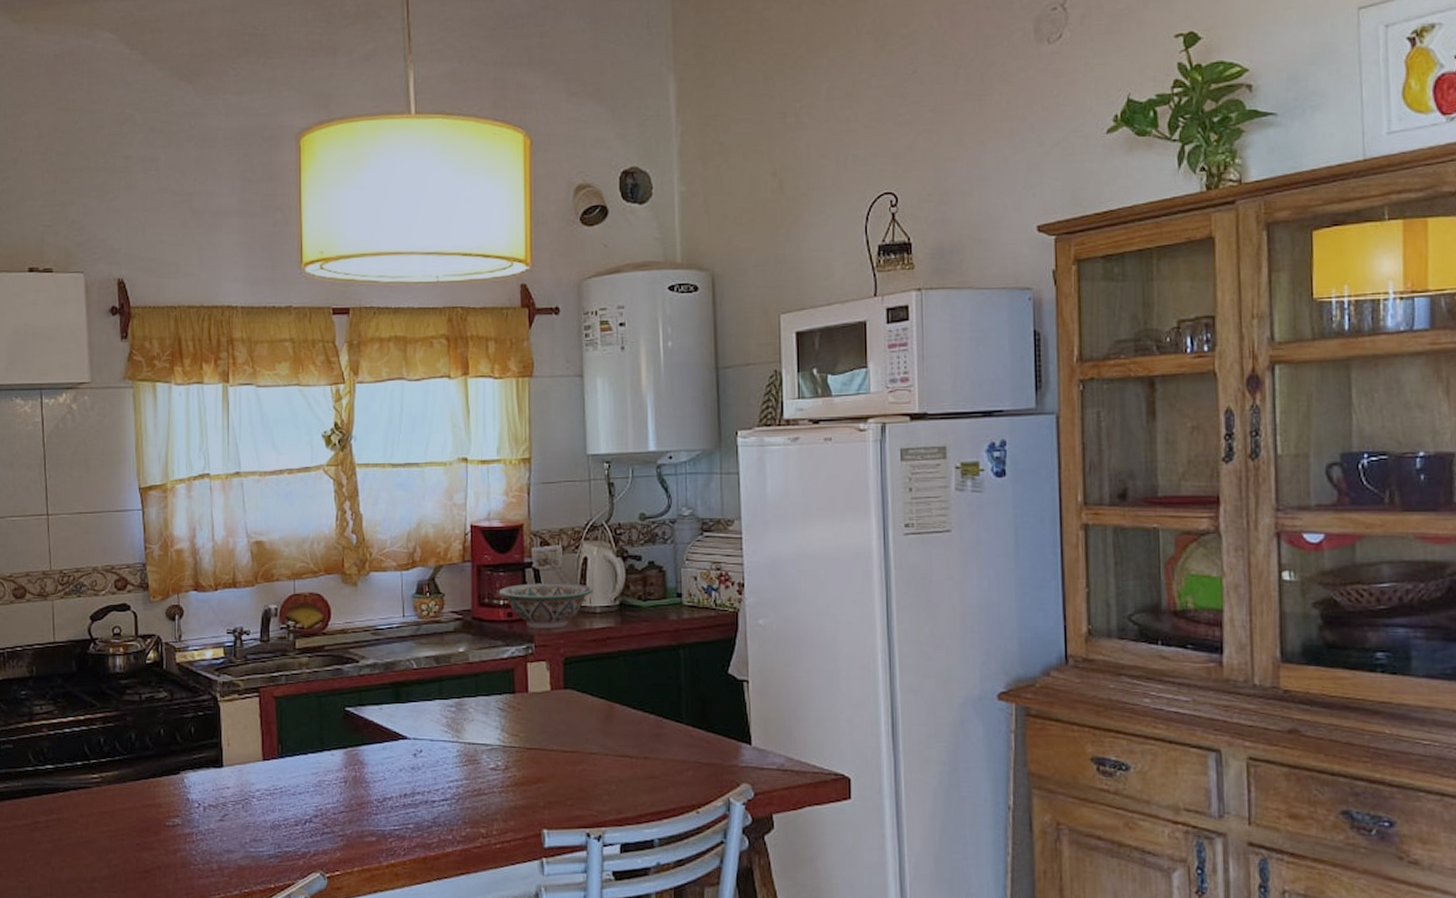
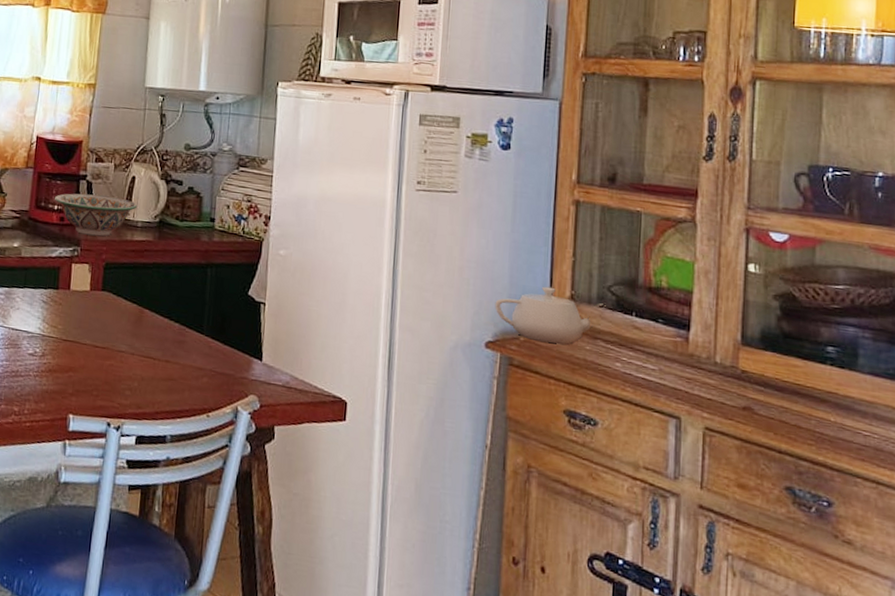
teapot: none [1004,624,1128,687] -> present [495,286,606,345]

